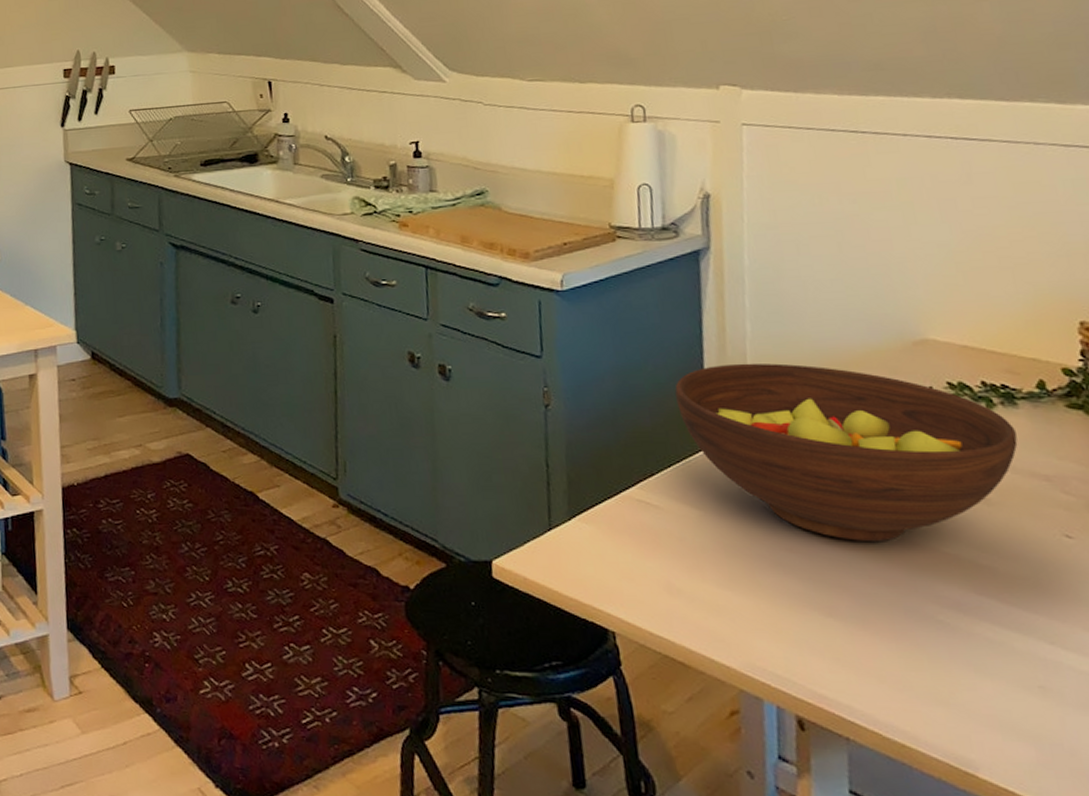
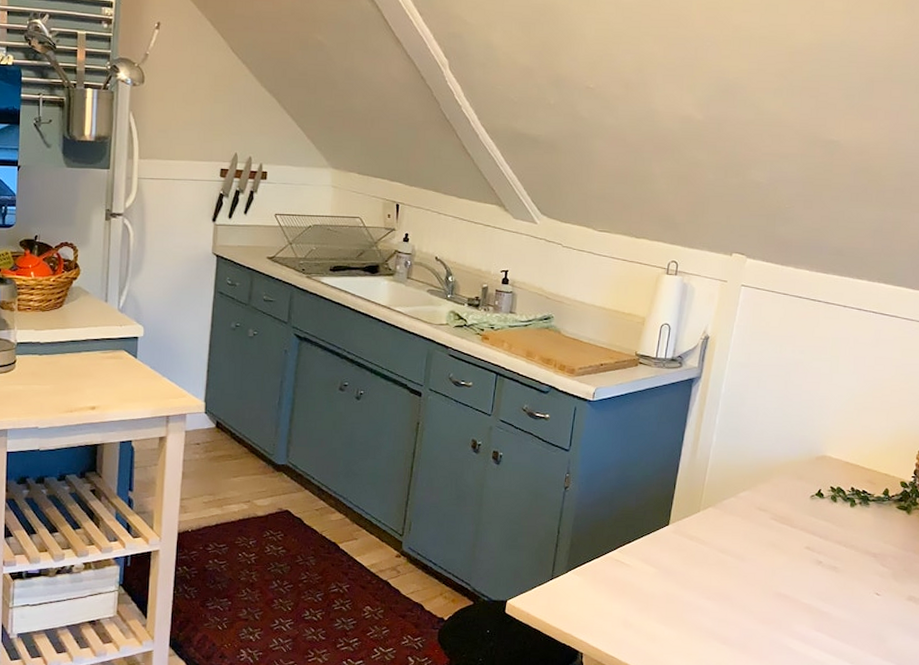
fruit bowl: present [675,363,1018,541] -> none [656,464,864,594]

